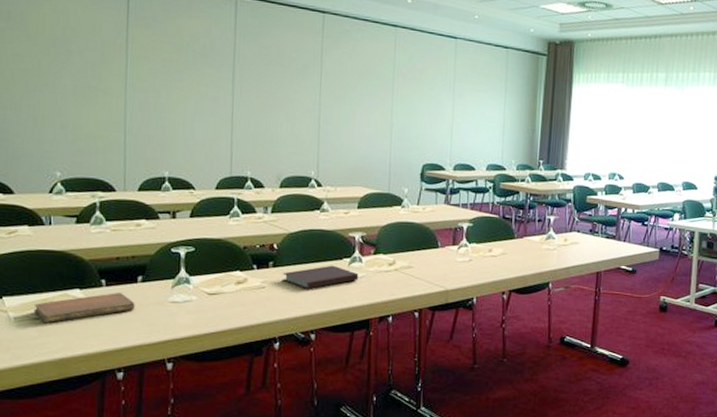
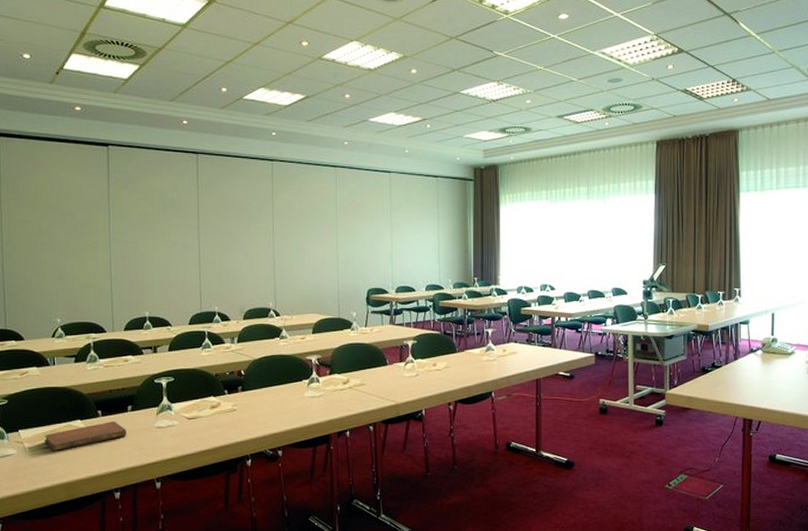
notebook: present [282,265,359,289] -> none [250,386,317,410]

